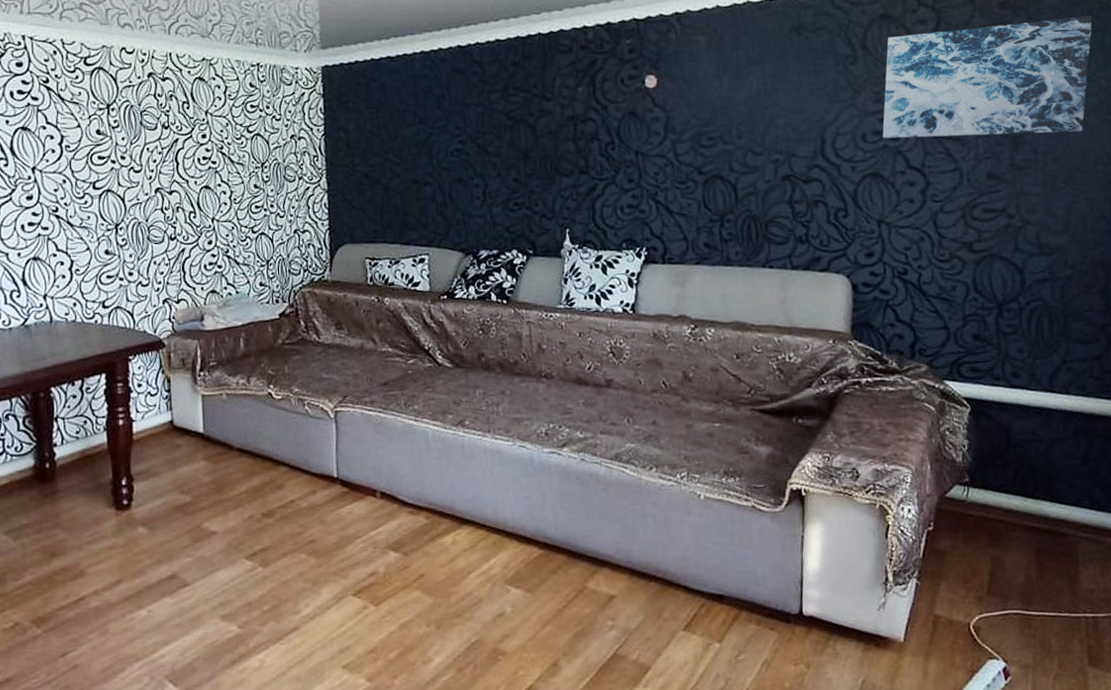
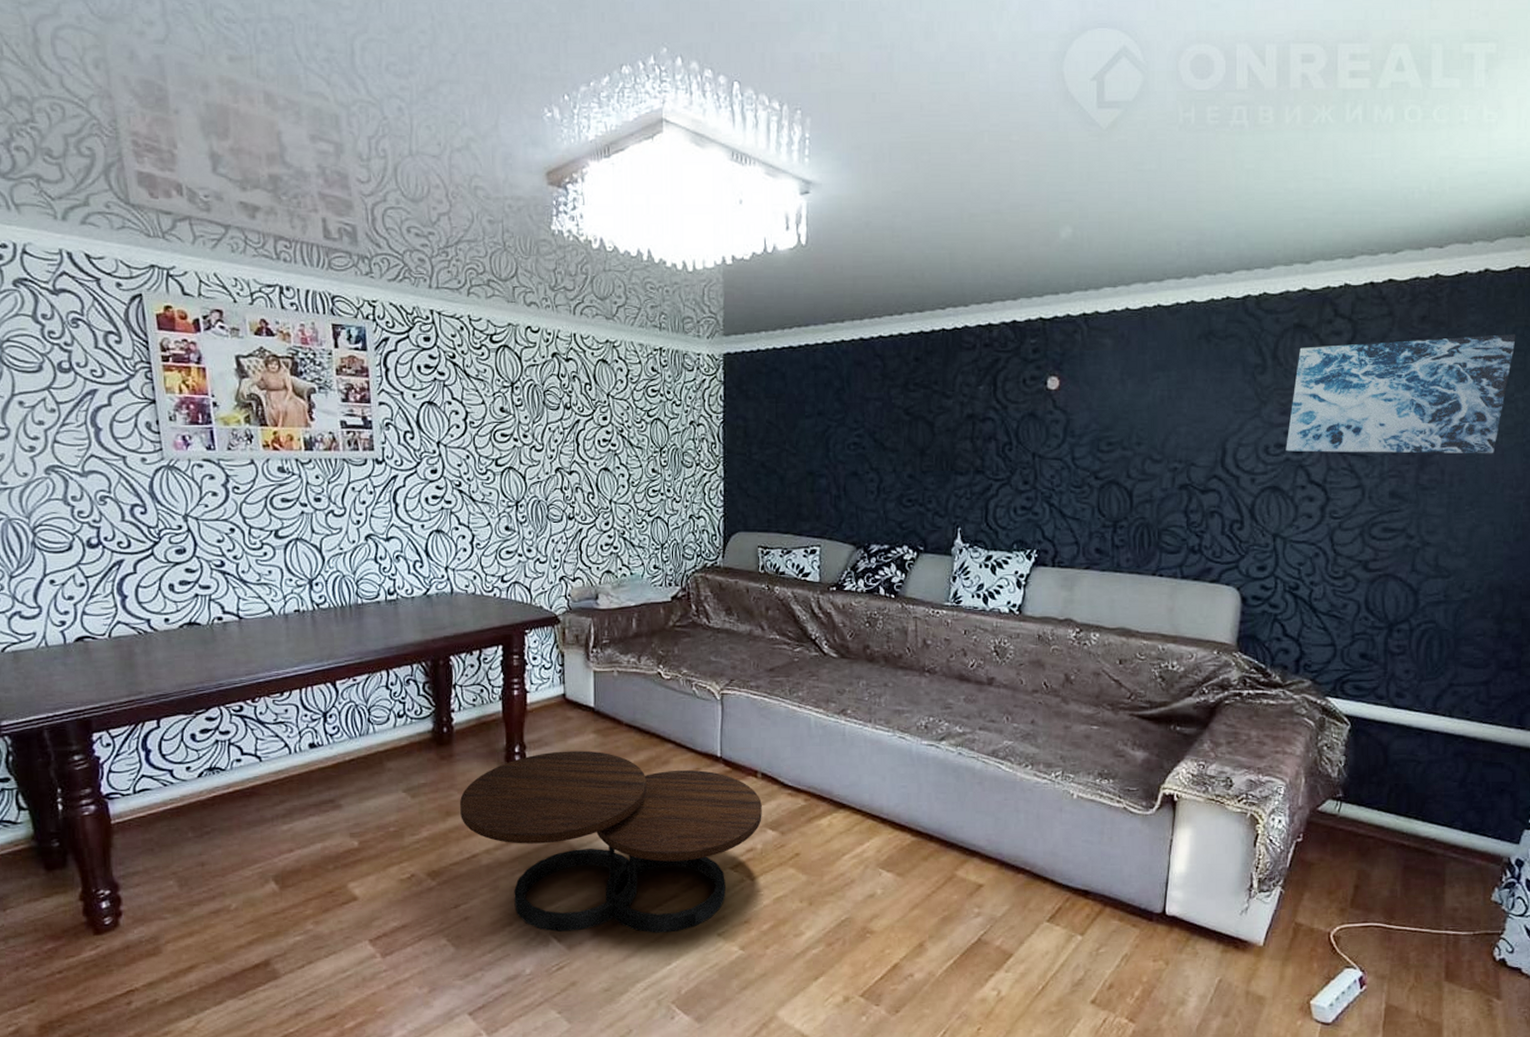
coffee table: none [64,479,383,675] -> present [459,750,762,933]

